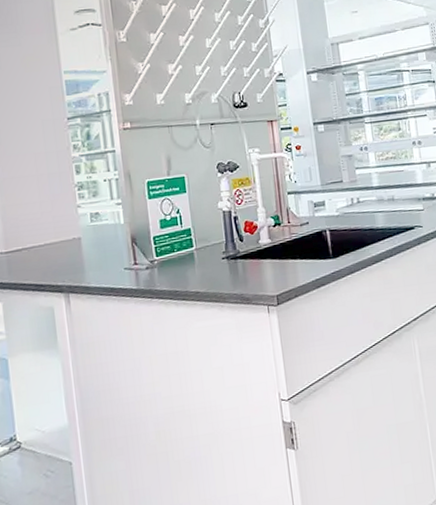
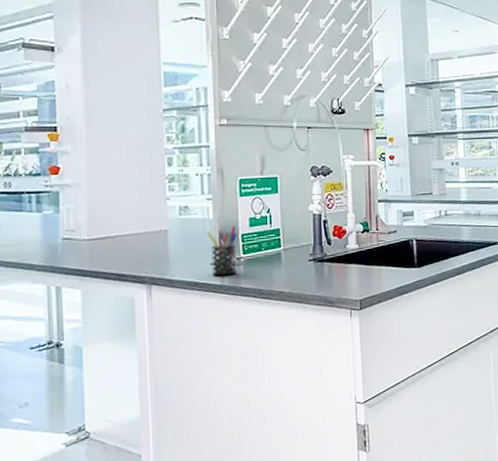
pen holder: none [118,228,152,281] -> present [206,225,237,276]

